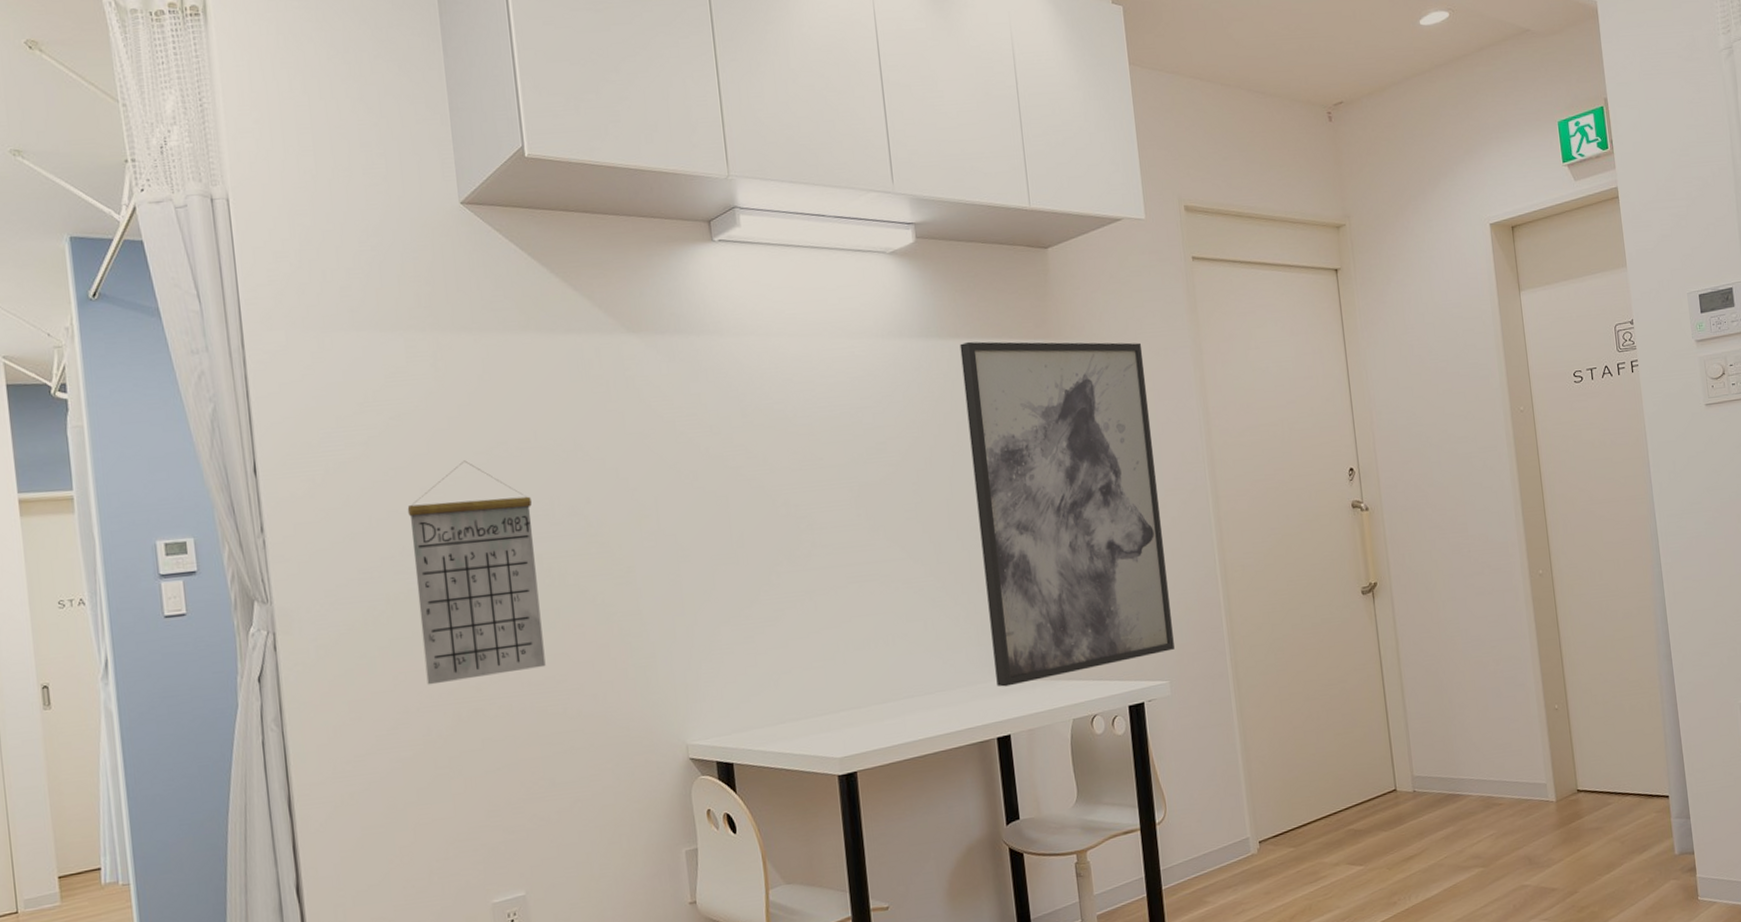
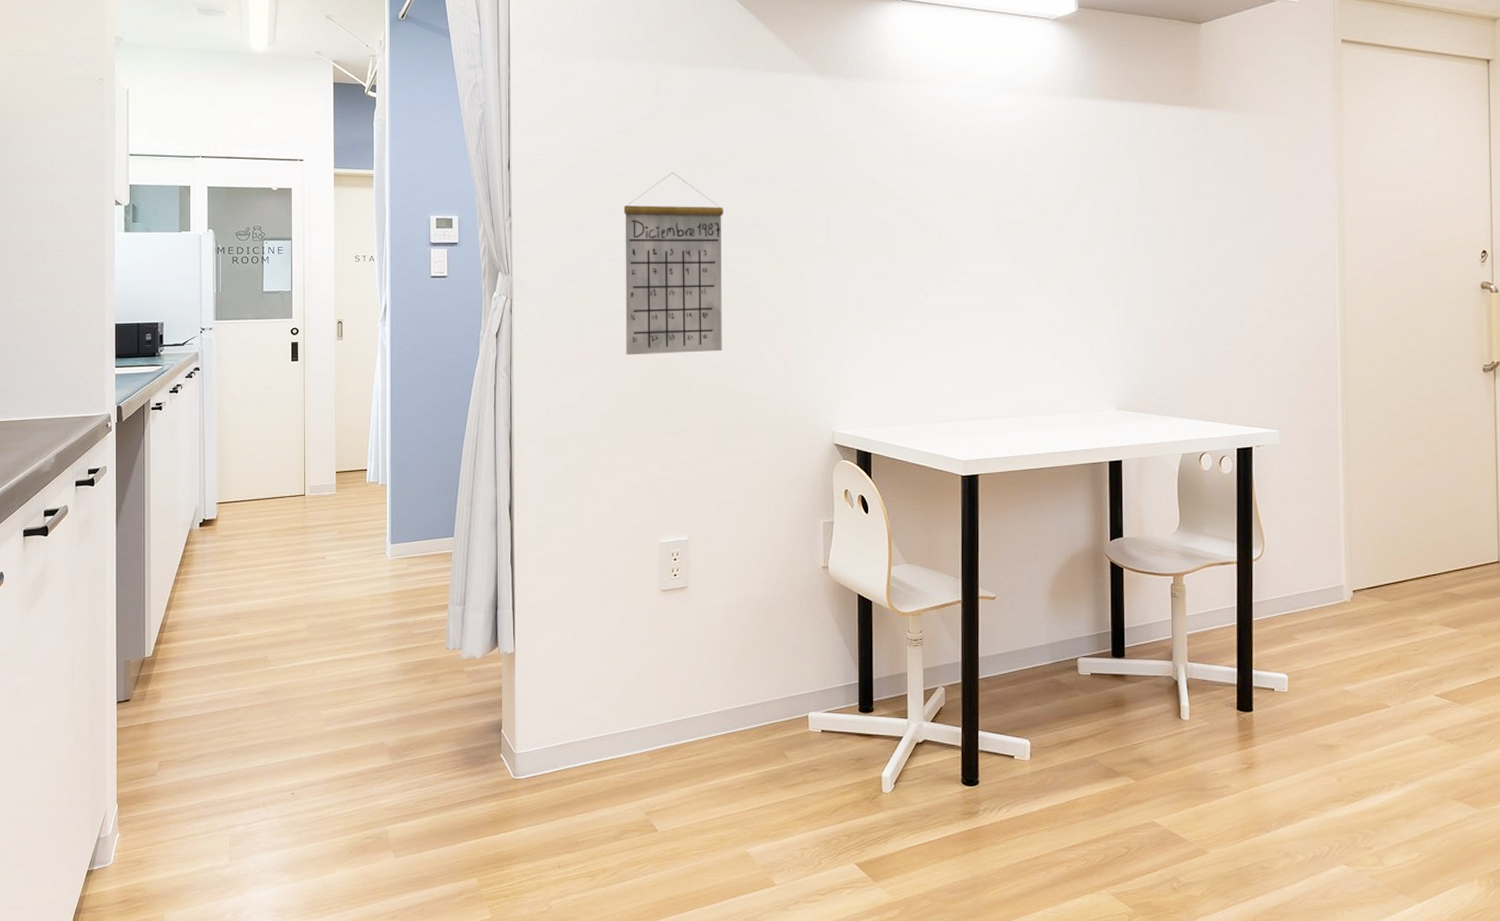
wall art: present [959,341,1175,687] -> none [1109,103,1287,417]

